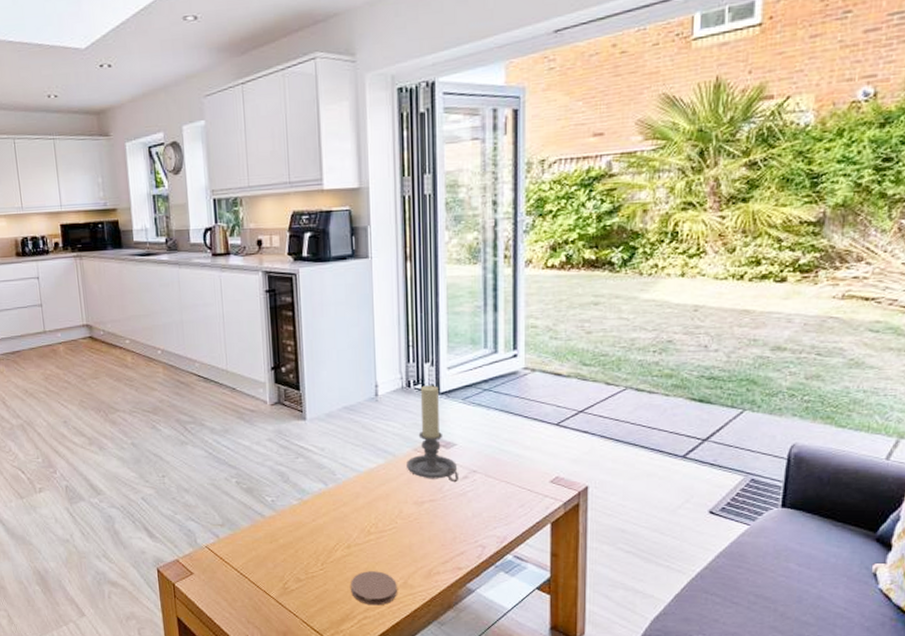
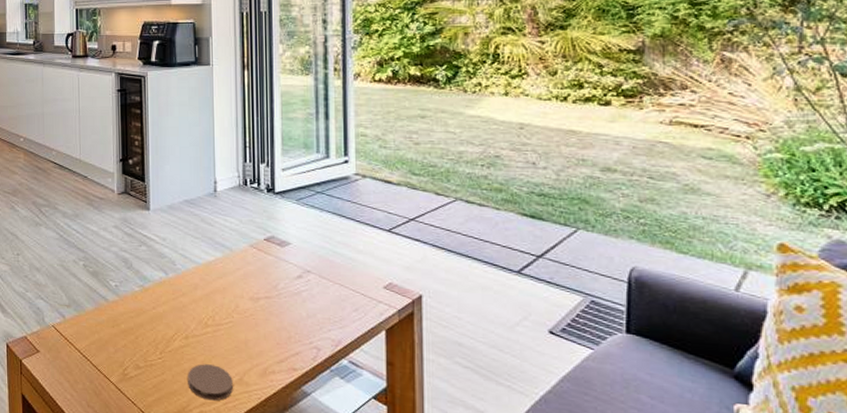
candle holder: present [407,385,458,483] -> none [243,184,293,281]

